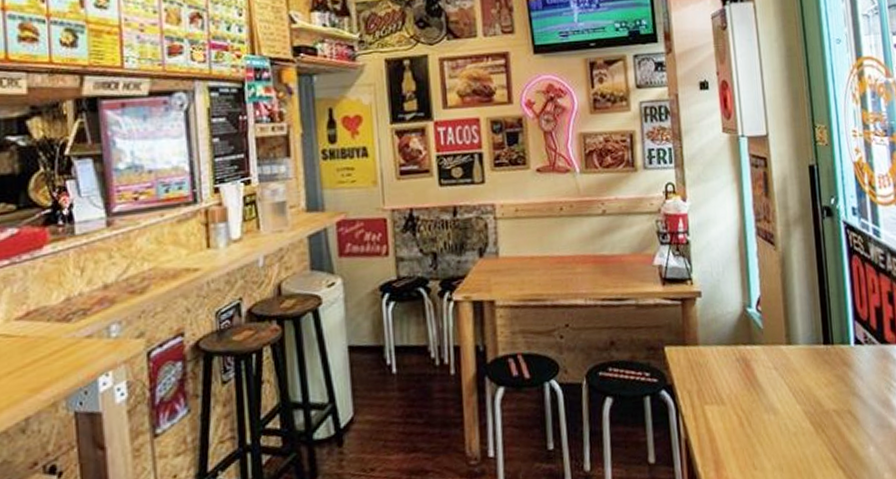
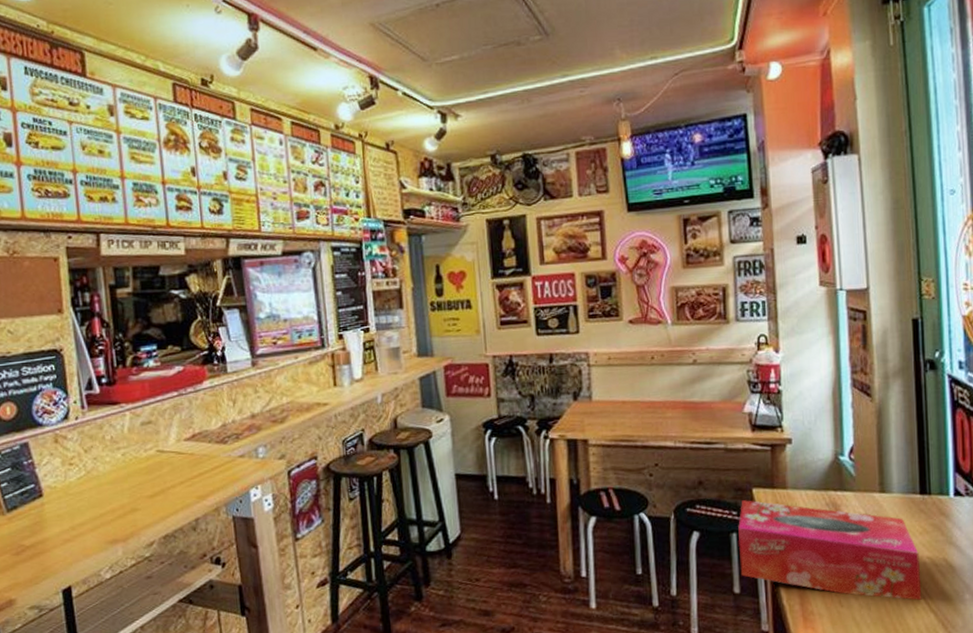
tissue box: none [651,359,831,457] -> present [738,500,922,600]

